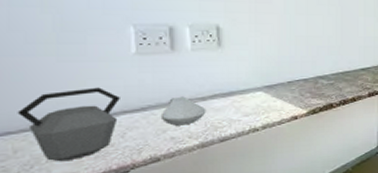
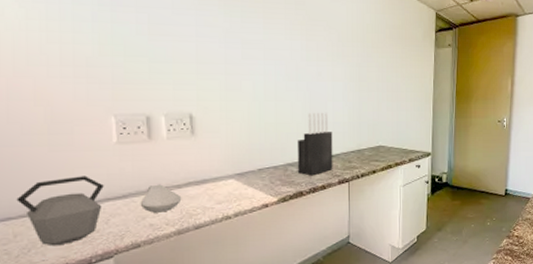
knife block: none [327,26,364,89] -> present [297,112,333,176]

